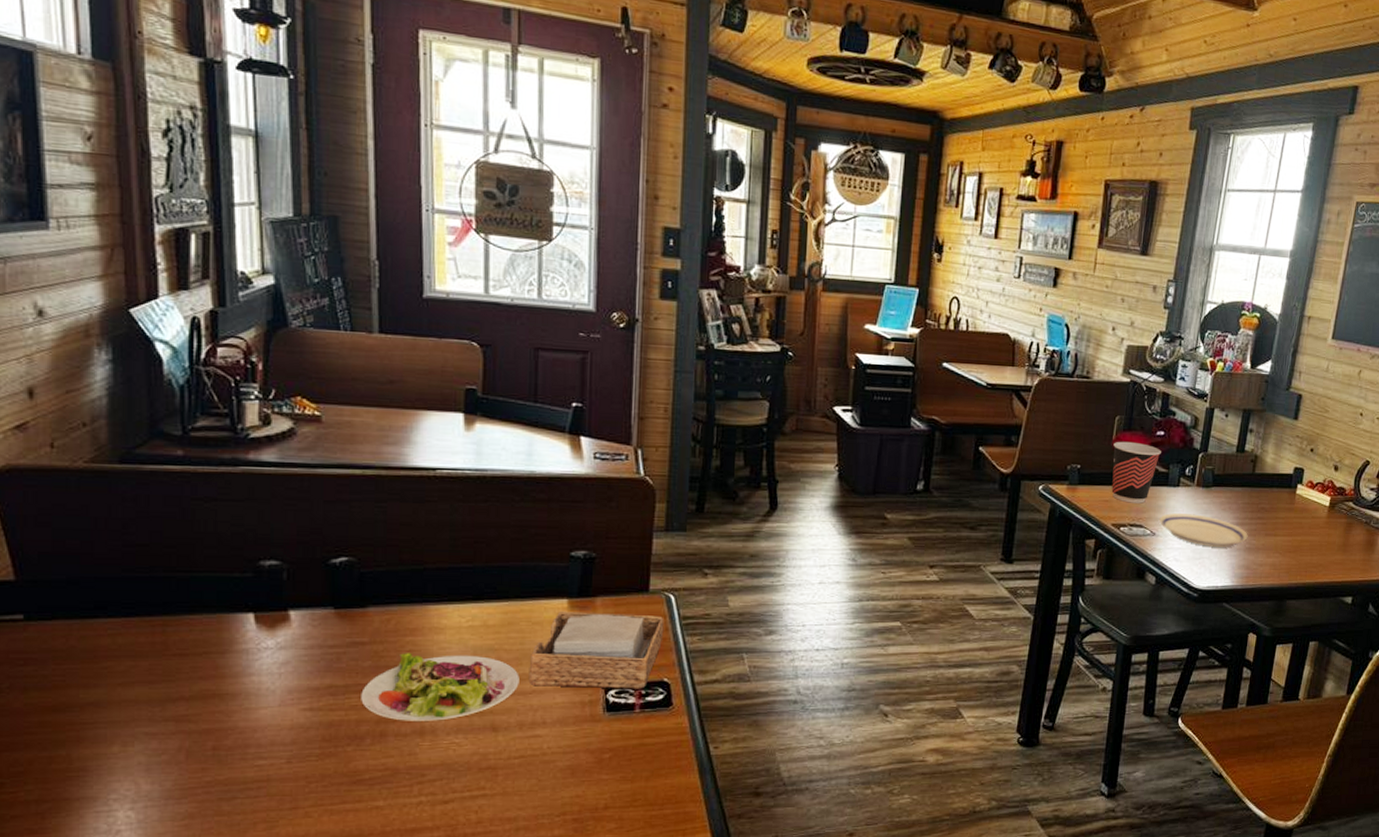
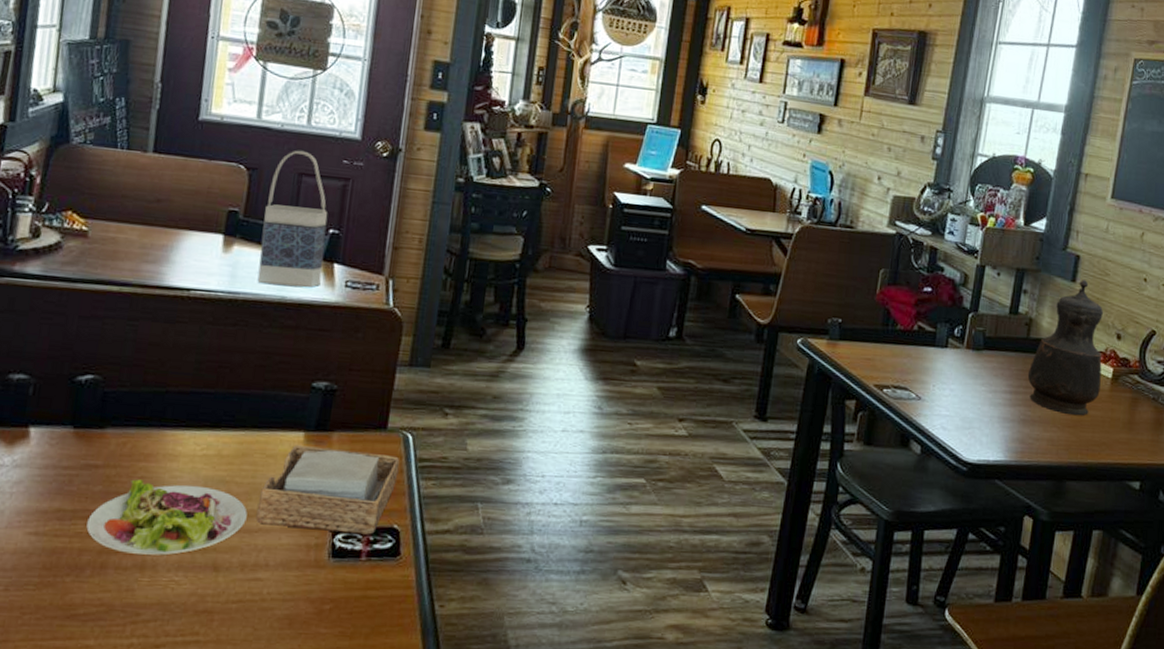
bag: none [503,324,569,462] -> present [257,150,328,289]
cup: present [1111,441,1161,504] -> none [874,295,928,364]
plate: present [1159,513,1248,548] -> none [926,376,1023,419]
coffeepot: none [1252,416,1323,541] -> present [1027,279,1104,415]

